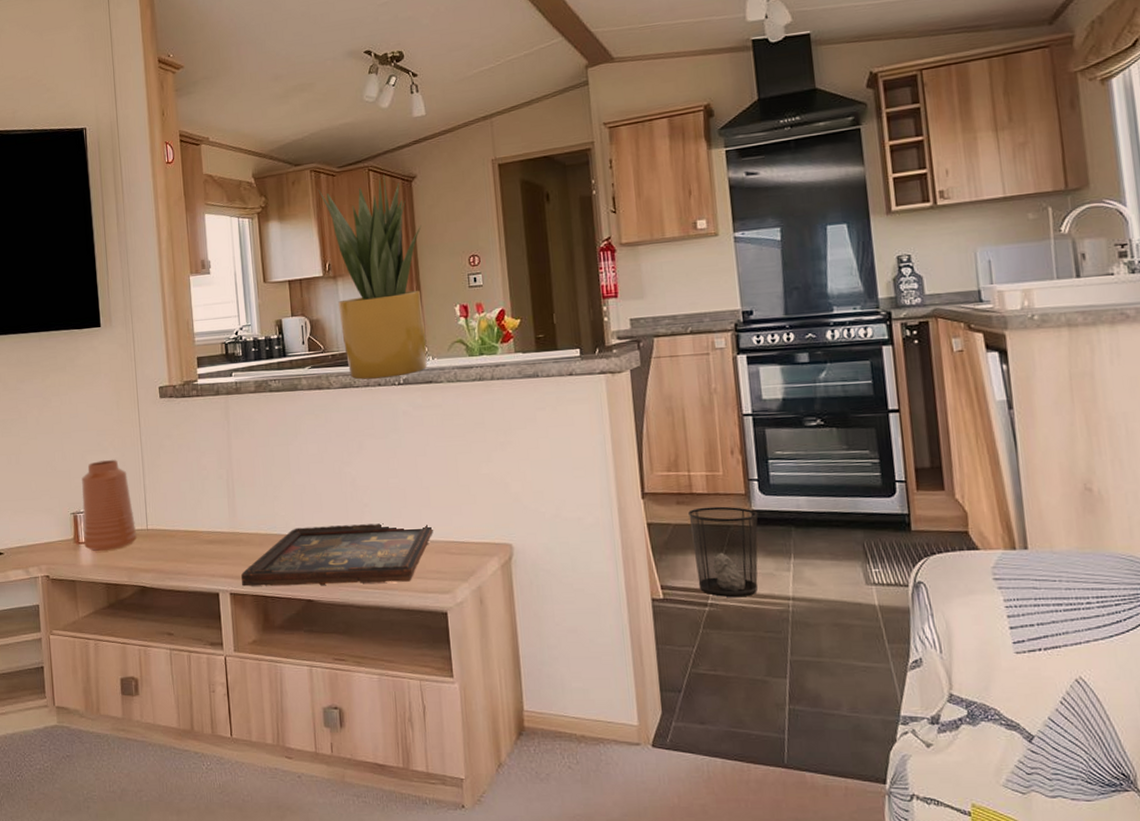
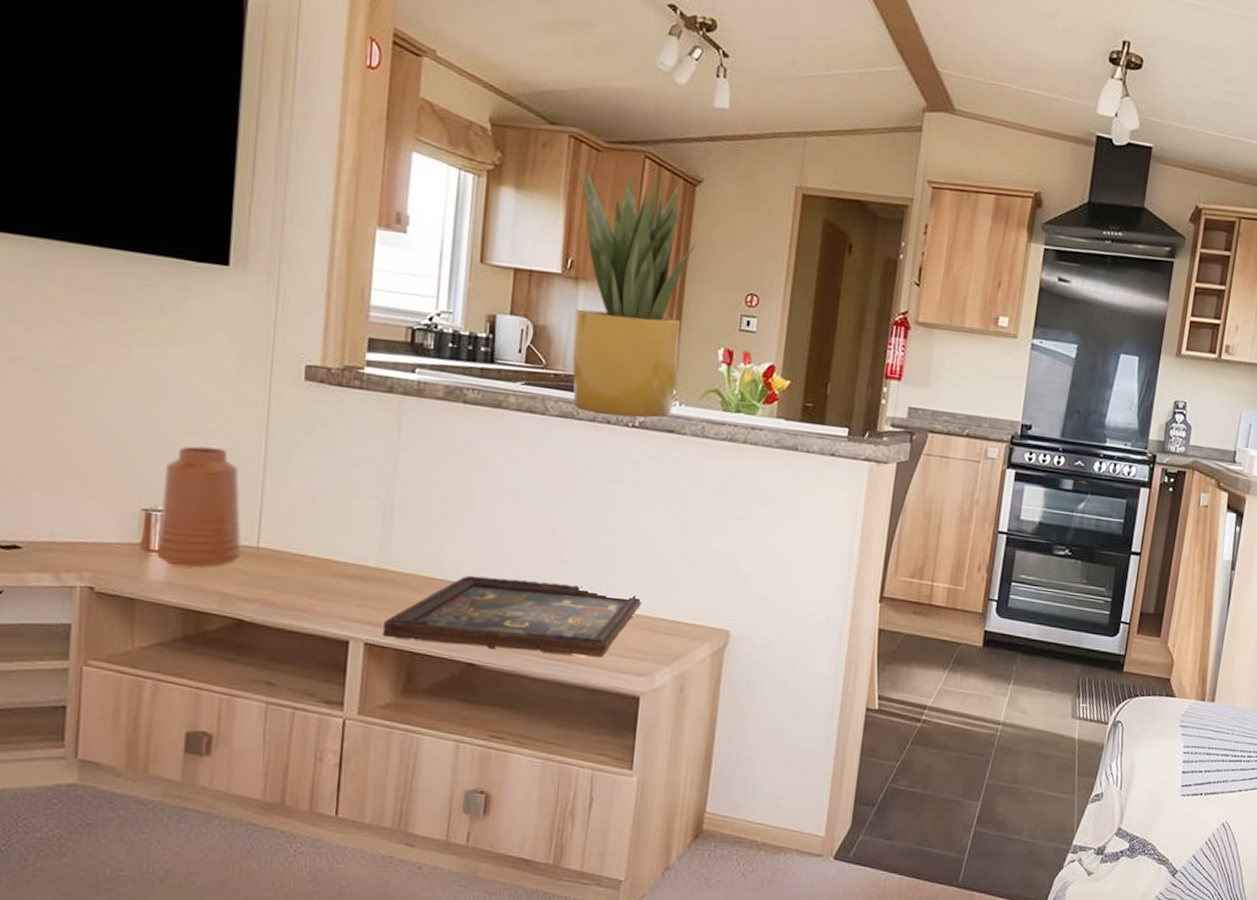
waste bin: present [688,506,758,597] -> none [916,620,990,717]

